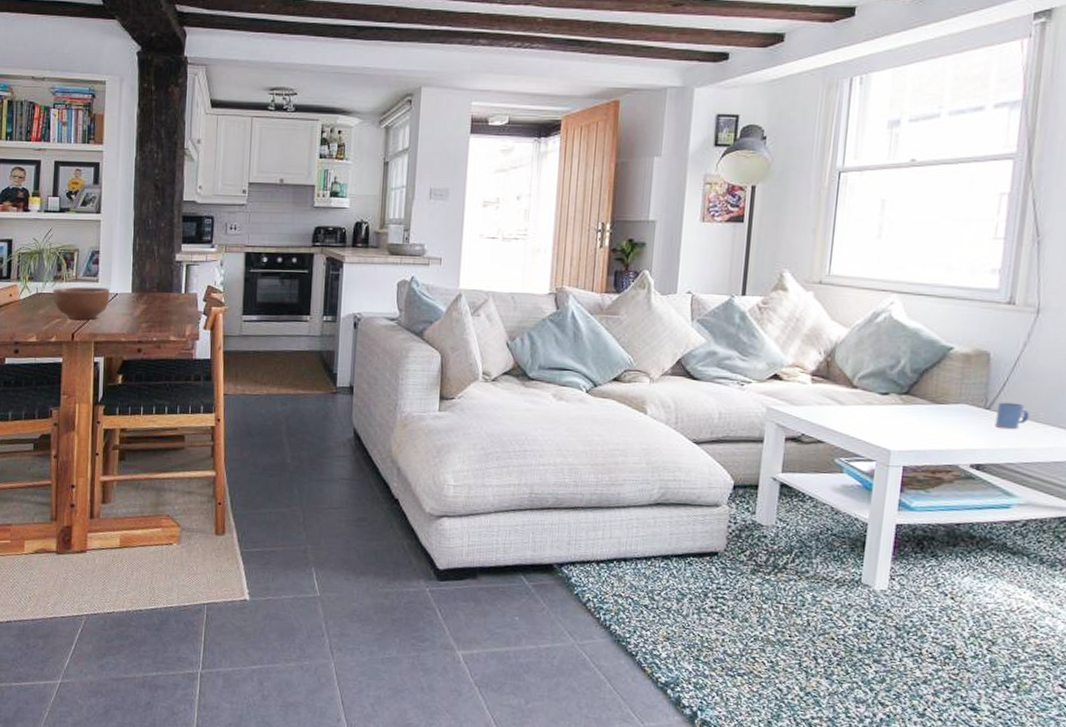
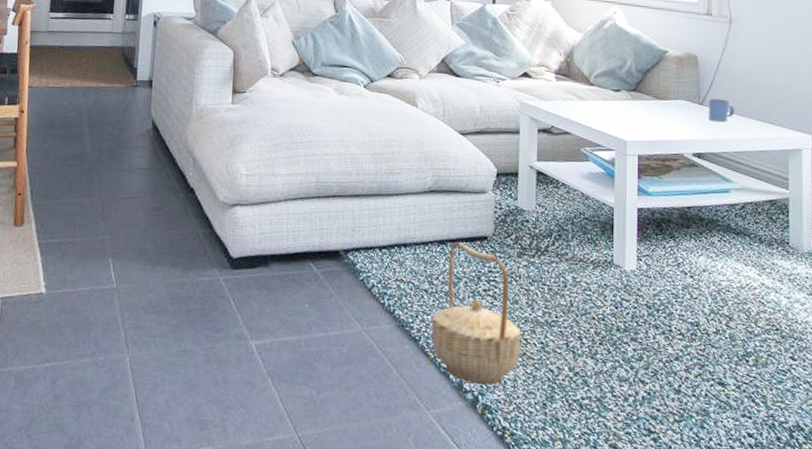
basket: none [649,557,750,702] -> present [431,242,522,385]

